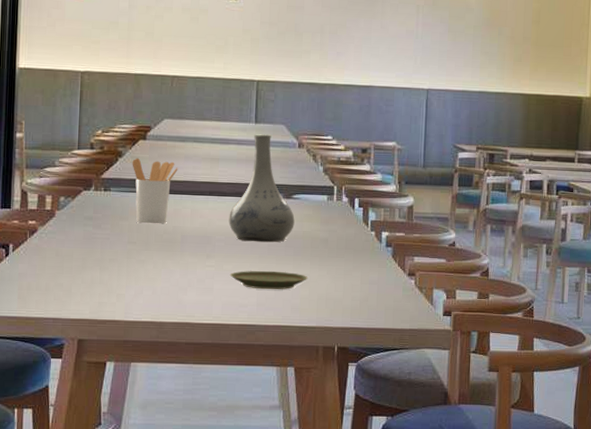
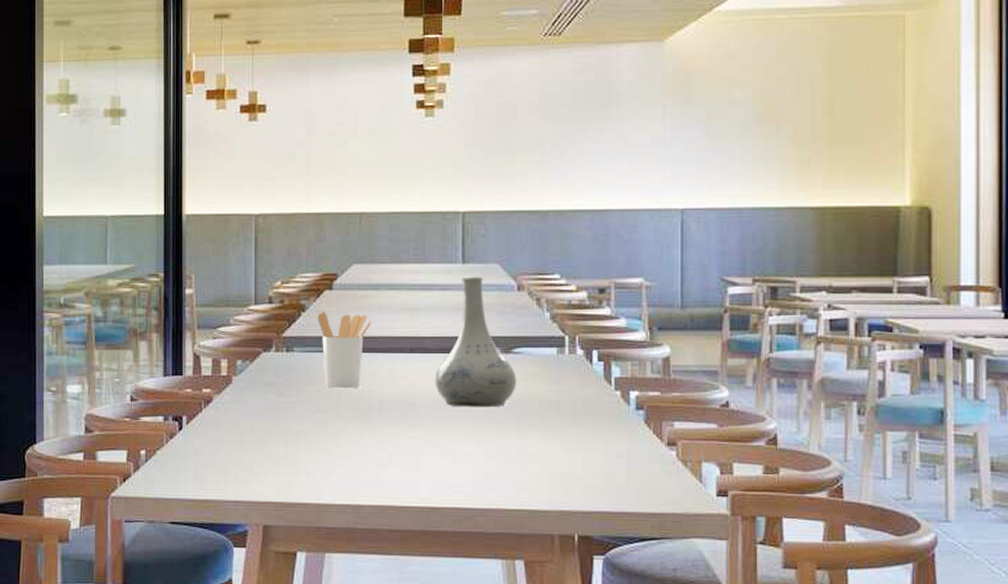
plate: present [229,270,308,290] -> none [439,442,537,466]

